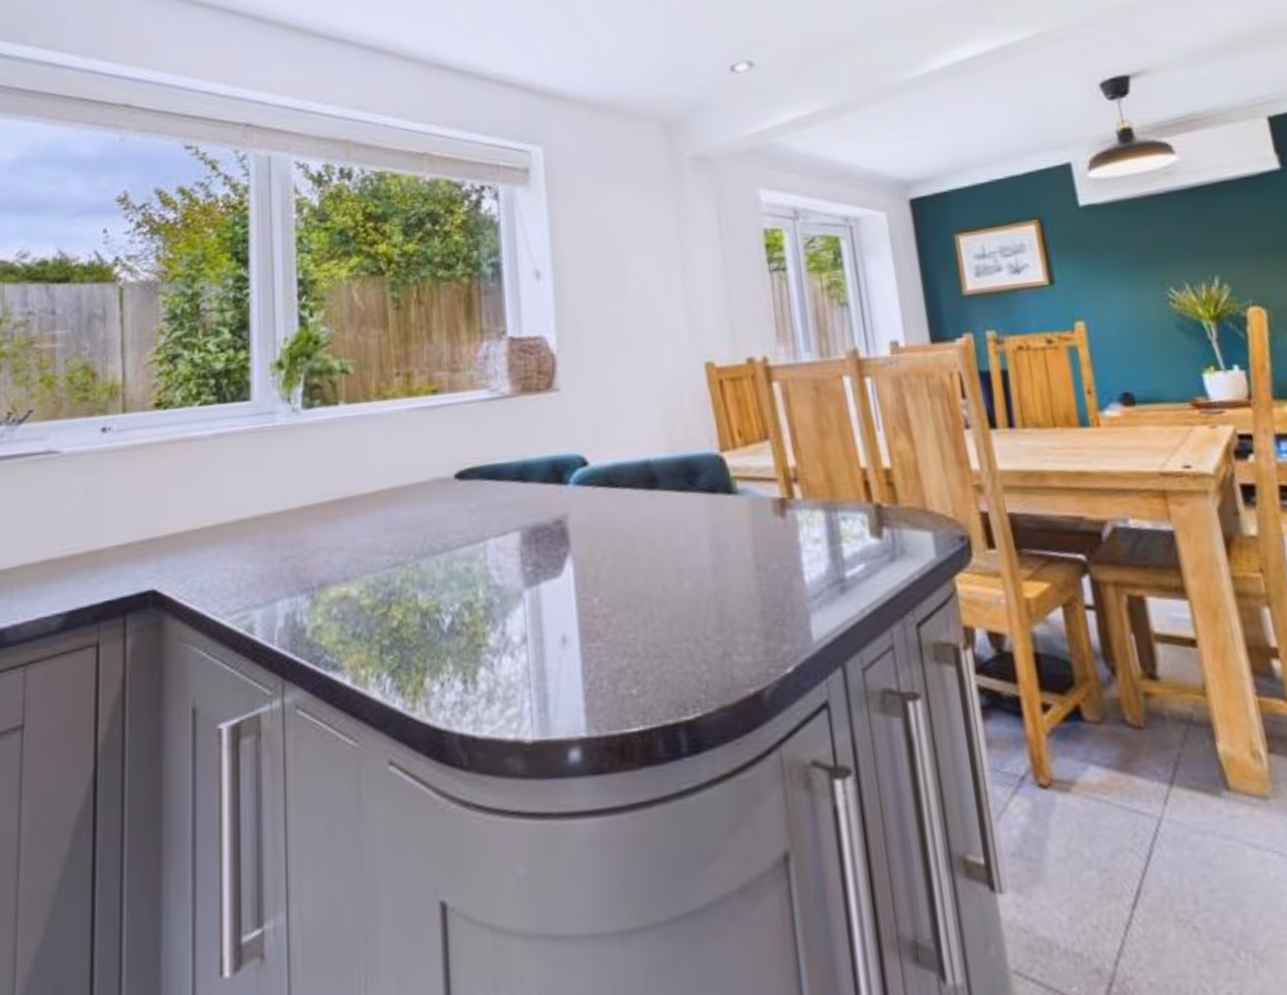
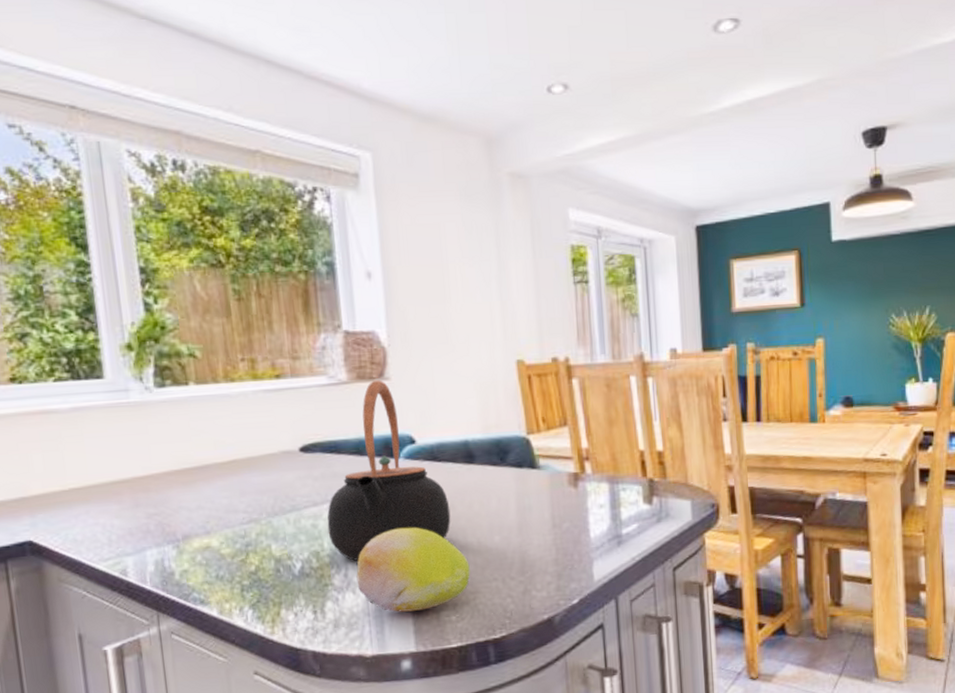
teapot: none [483,391,630,615] -> present [327,380,451,562]
fruit: none [515,570,655,683] -> present [356,527,470,613]

